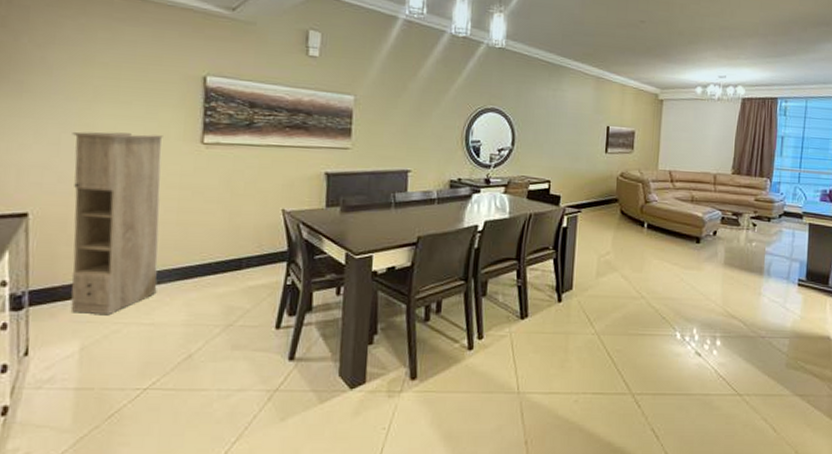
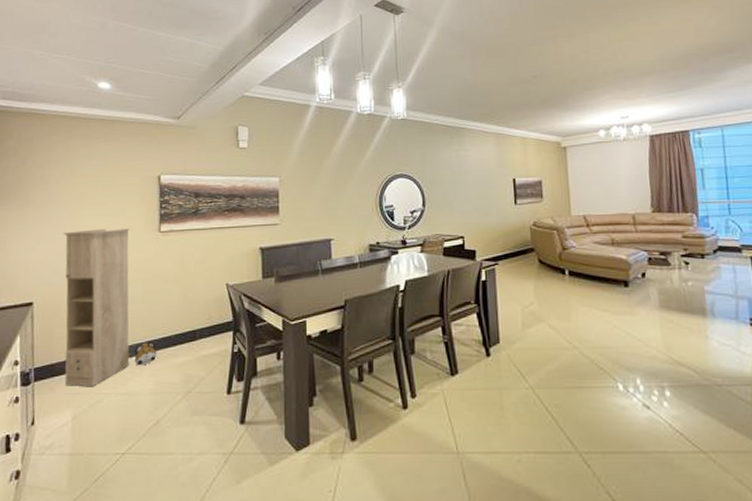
plush toy: none [163,267,193,294] -> present [134,341,157,366]

